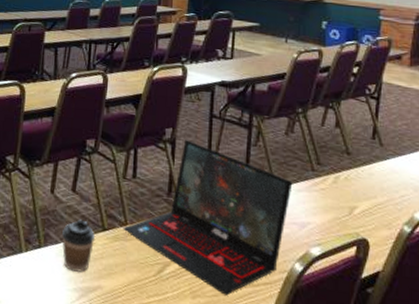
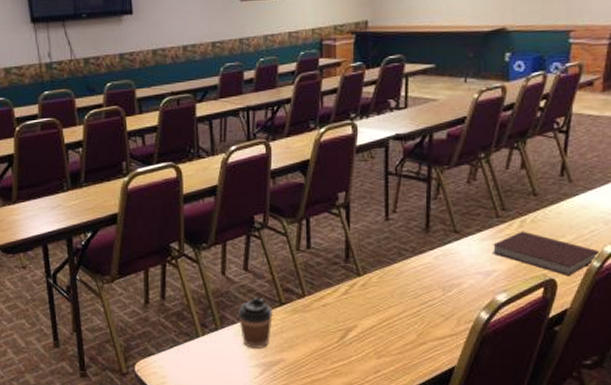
laptop: present [123,140,293,296] -> none [301,202,477,352]
notebook: none [307,187,410,237] -> present [491,231,600,275]

